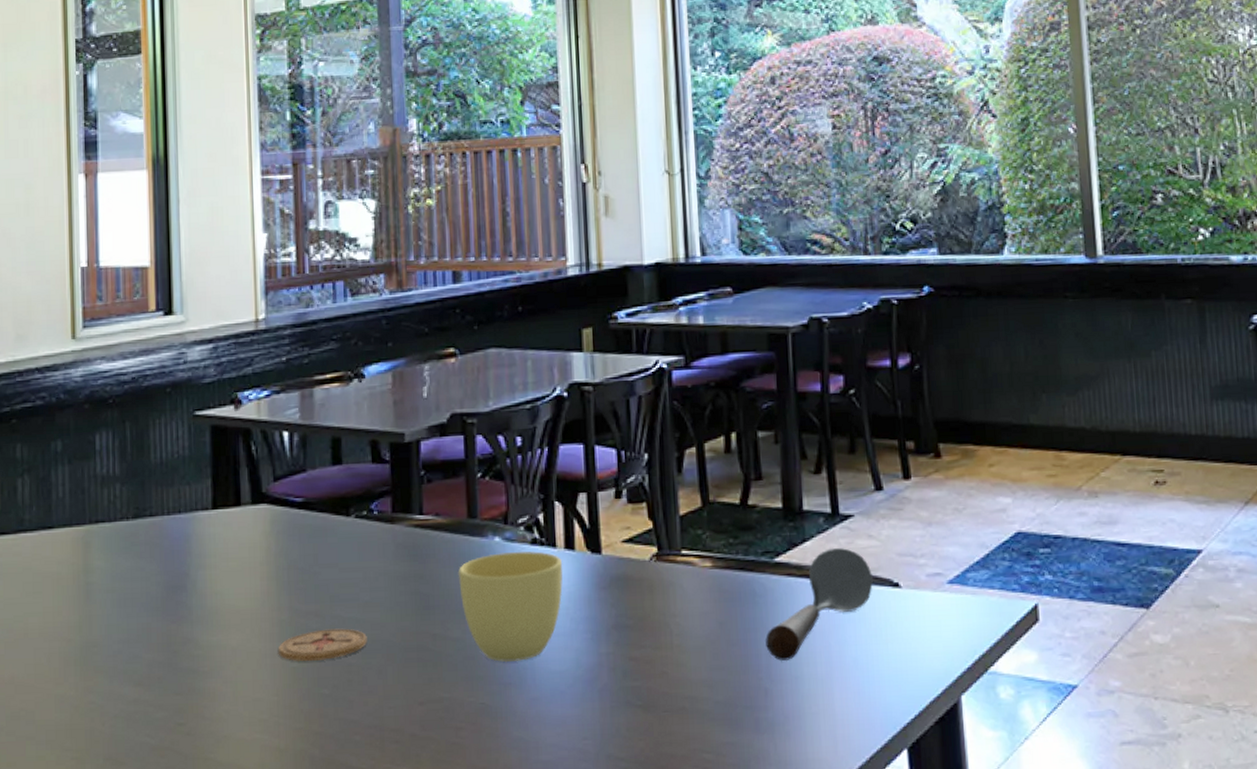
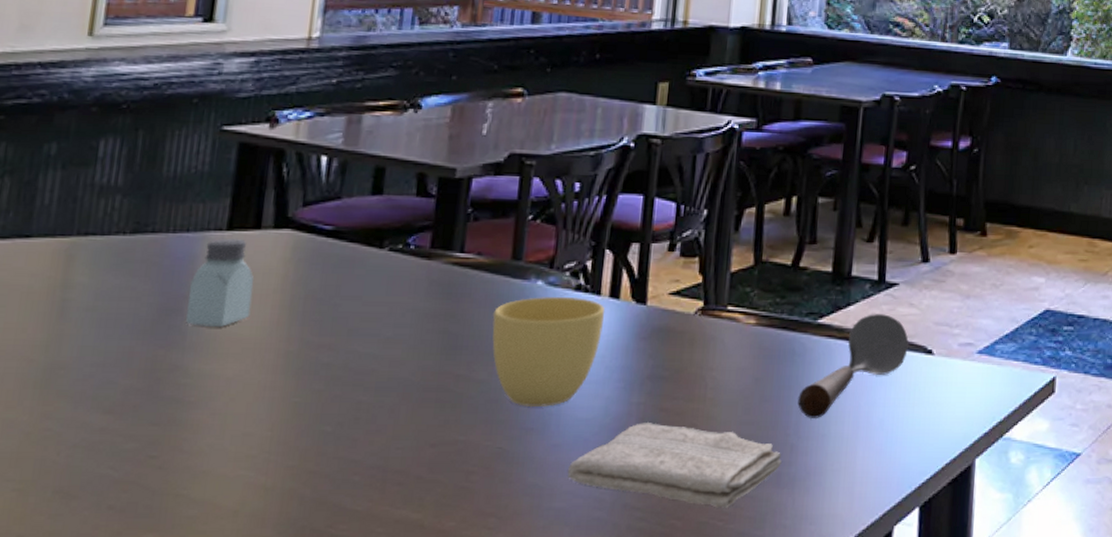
saltshaker: none [188,516,243,601] -> present [186,238,255,327]
coaster: present [277,628,367,661] -> none [279,363,383,396]
washcloth: none [549,671,758,756] -> present [567,421,782,508]

